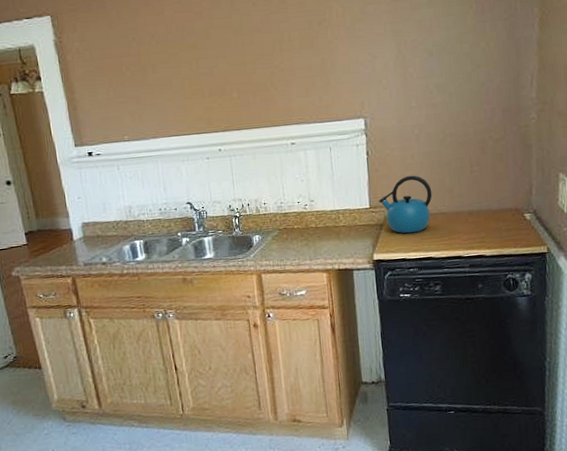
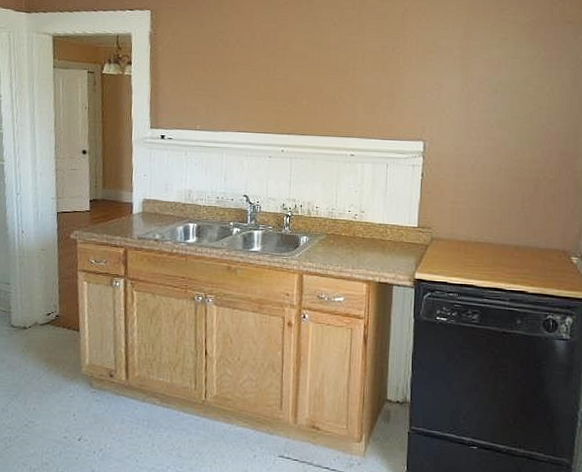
kettle: present [379,175,432,234] -> none [427,202,481,259]

